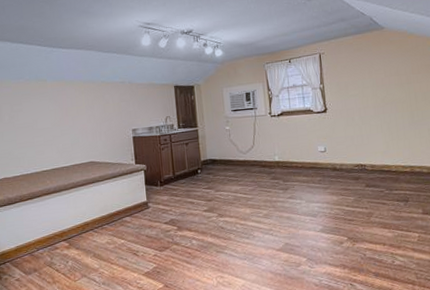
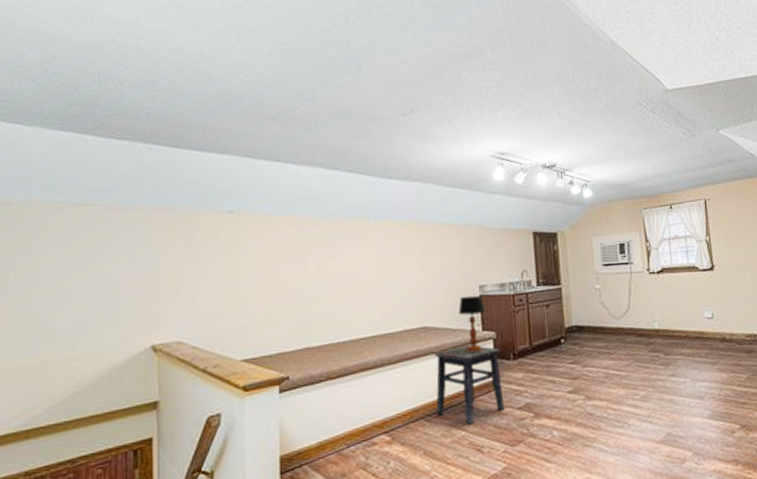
side table: none [99,175,154,235] -> present [434,344,505,425]
table lamp: none [116,136,138,181] -> present [458,295,486,353]

